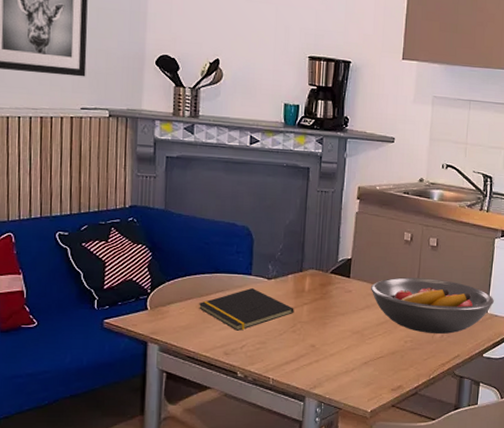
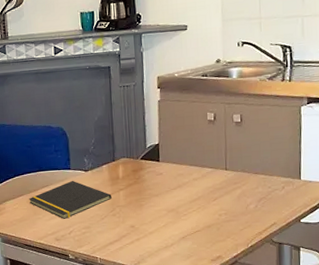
fruit bowl: present [370,277,494,334] -> none [180,153,307,205]

